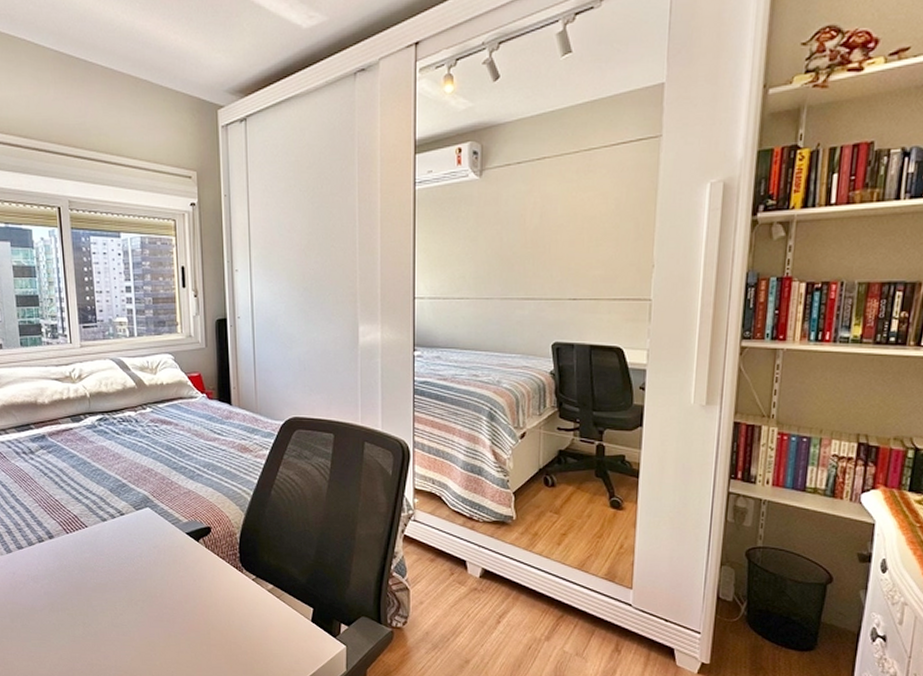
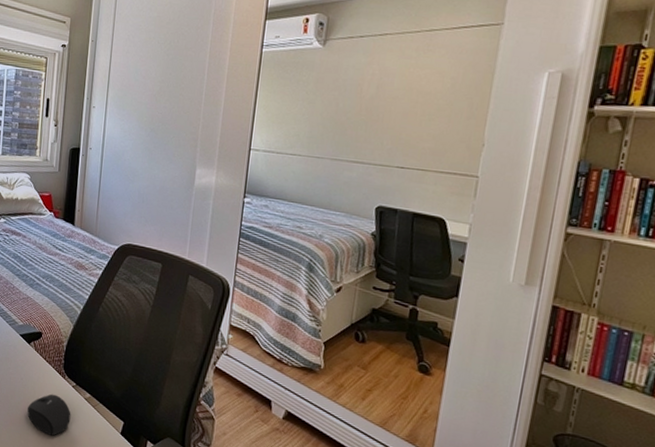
mouse: none [205,591,255,636] -> present [27,394,71,436]

